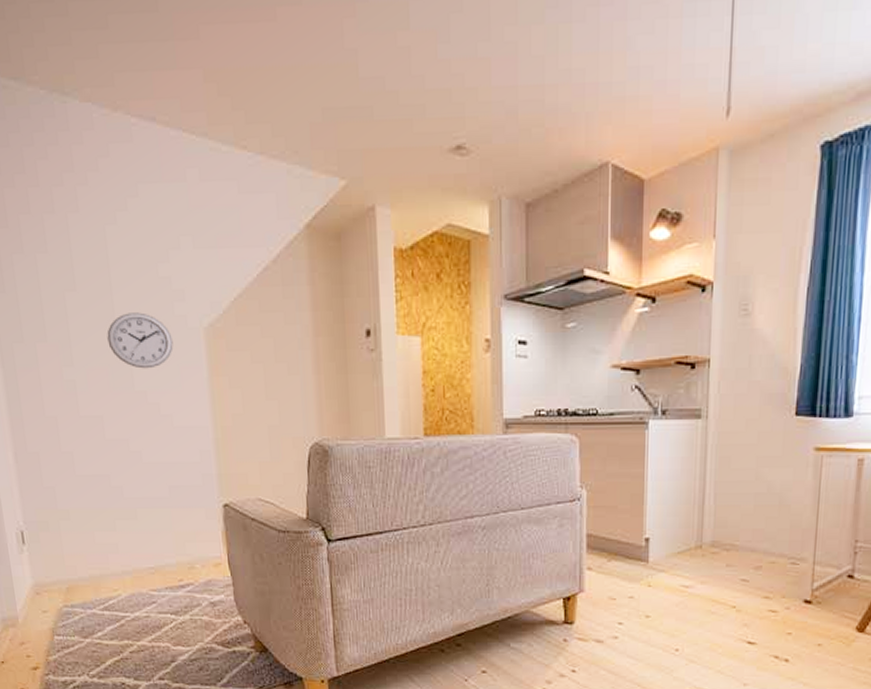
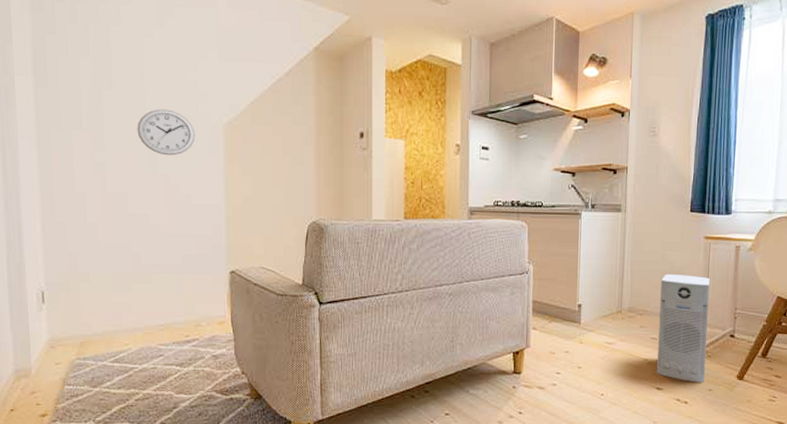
air purifier: none [747,497,821,635] -> present [656,273,710,382]

